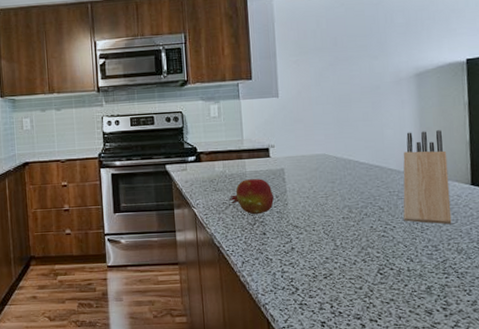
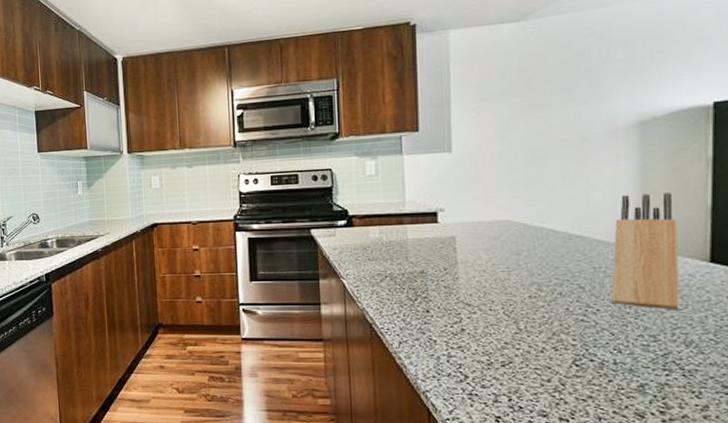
fruit: present [229,179,274,215] -> none [385,247,441,289]

